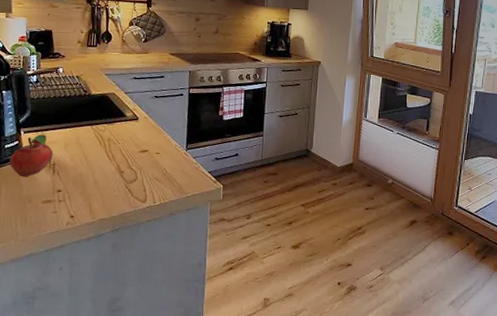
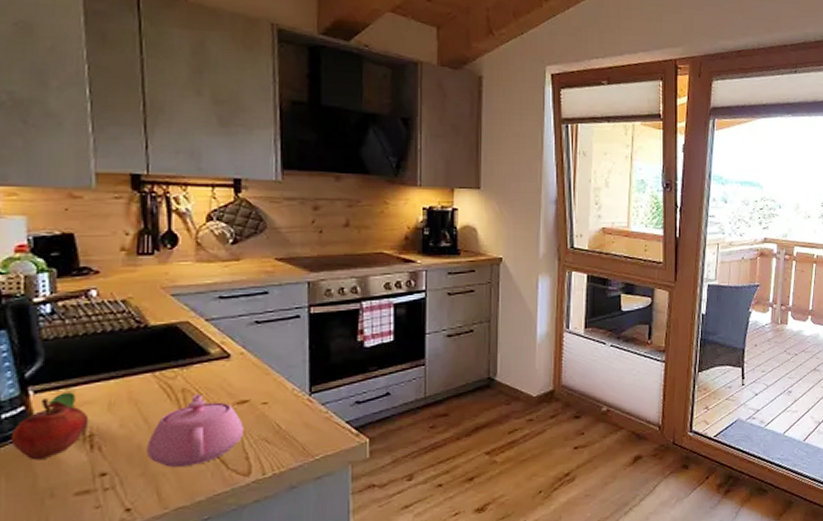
teapot: none [85,142,144,191] -> present [147,393,244,467]

